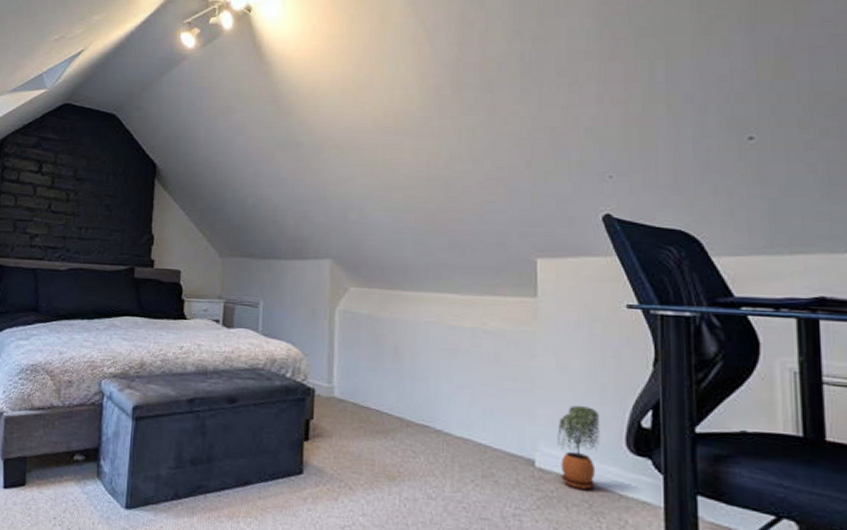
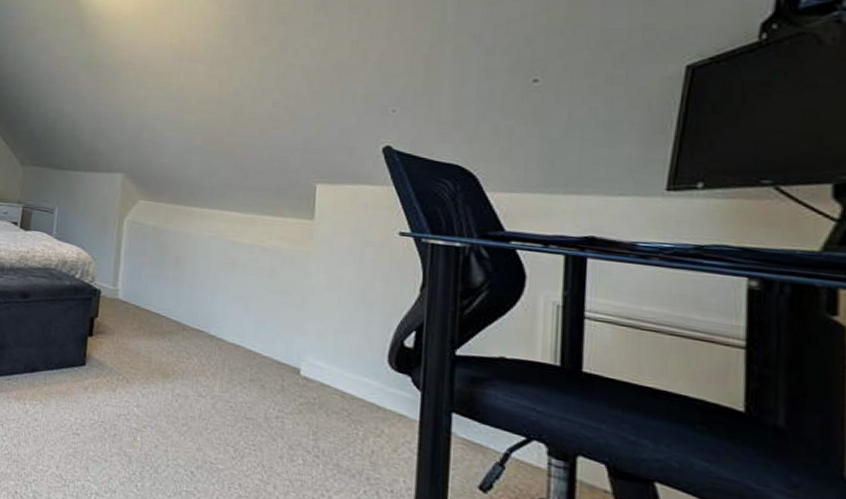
potted plant: present [557,406,600,489] -> none [323,322,365,399]

